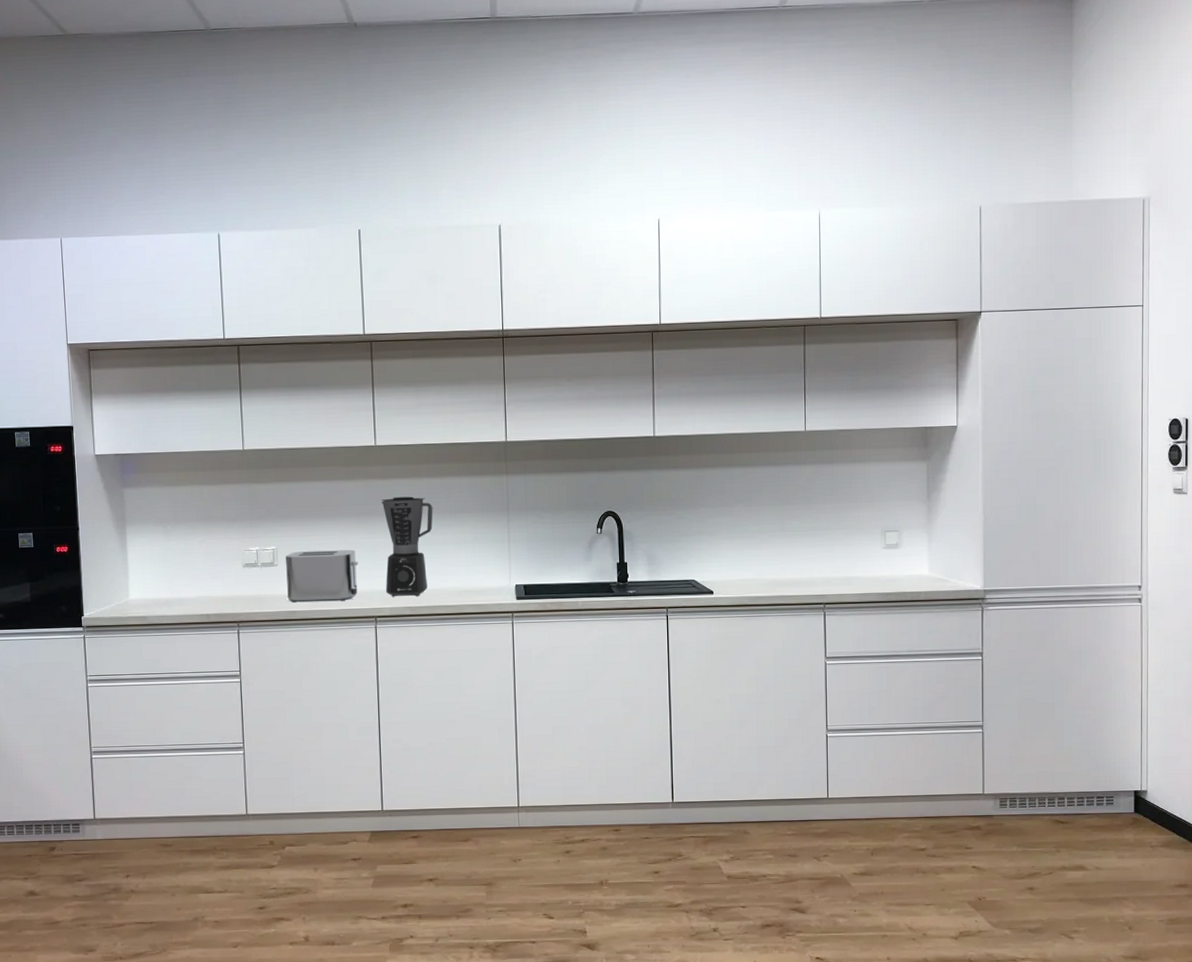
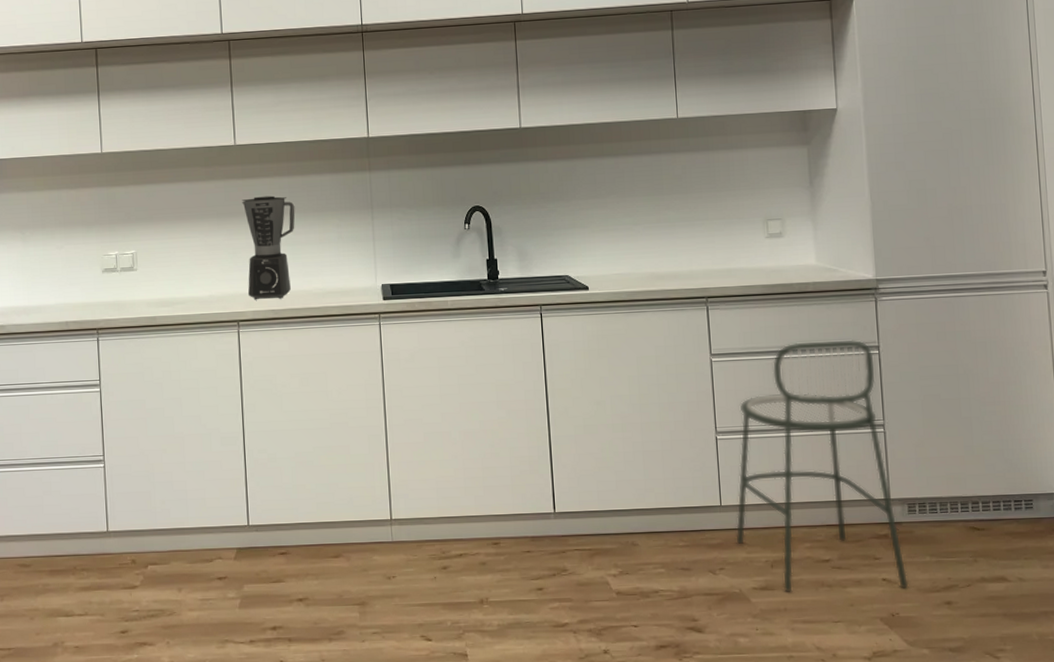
toaster: present [285,550,358,603] -> none [144,252,220,308]
bar stool: none [840,646,996,878] -> present [735,339,909,592]

